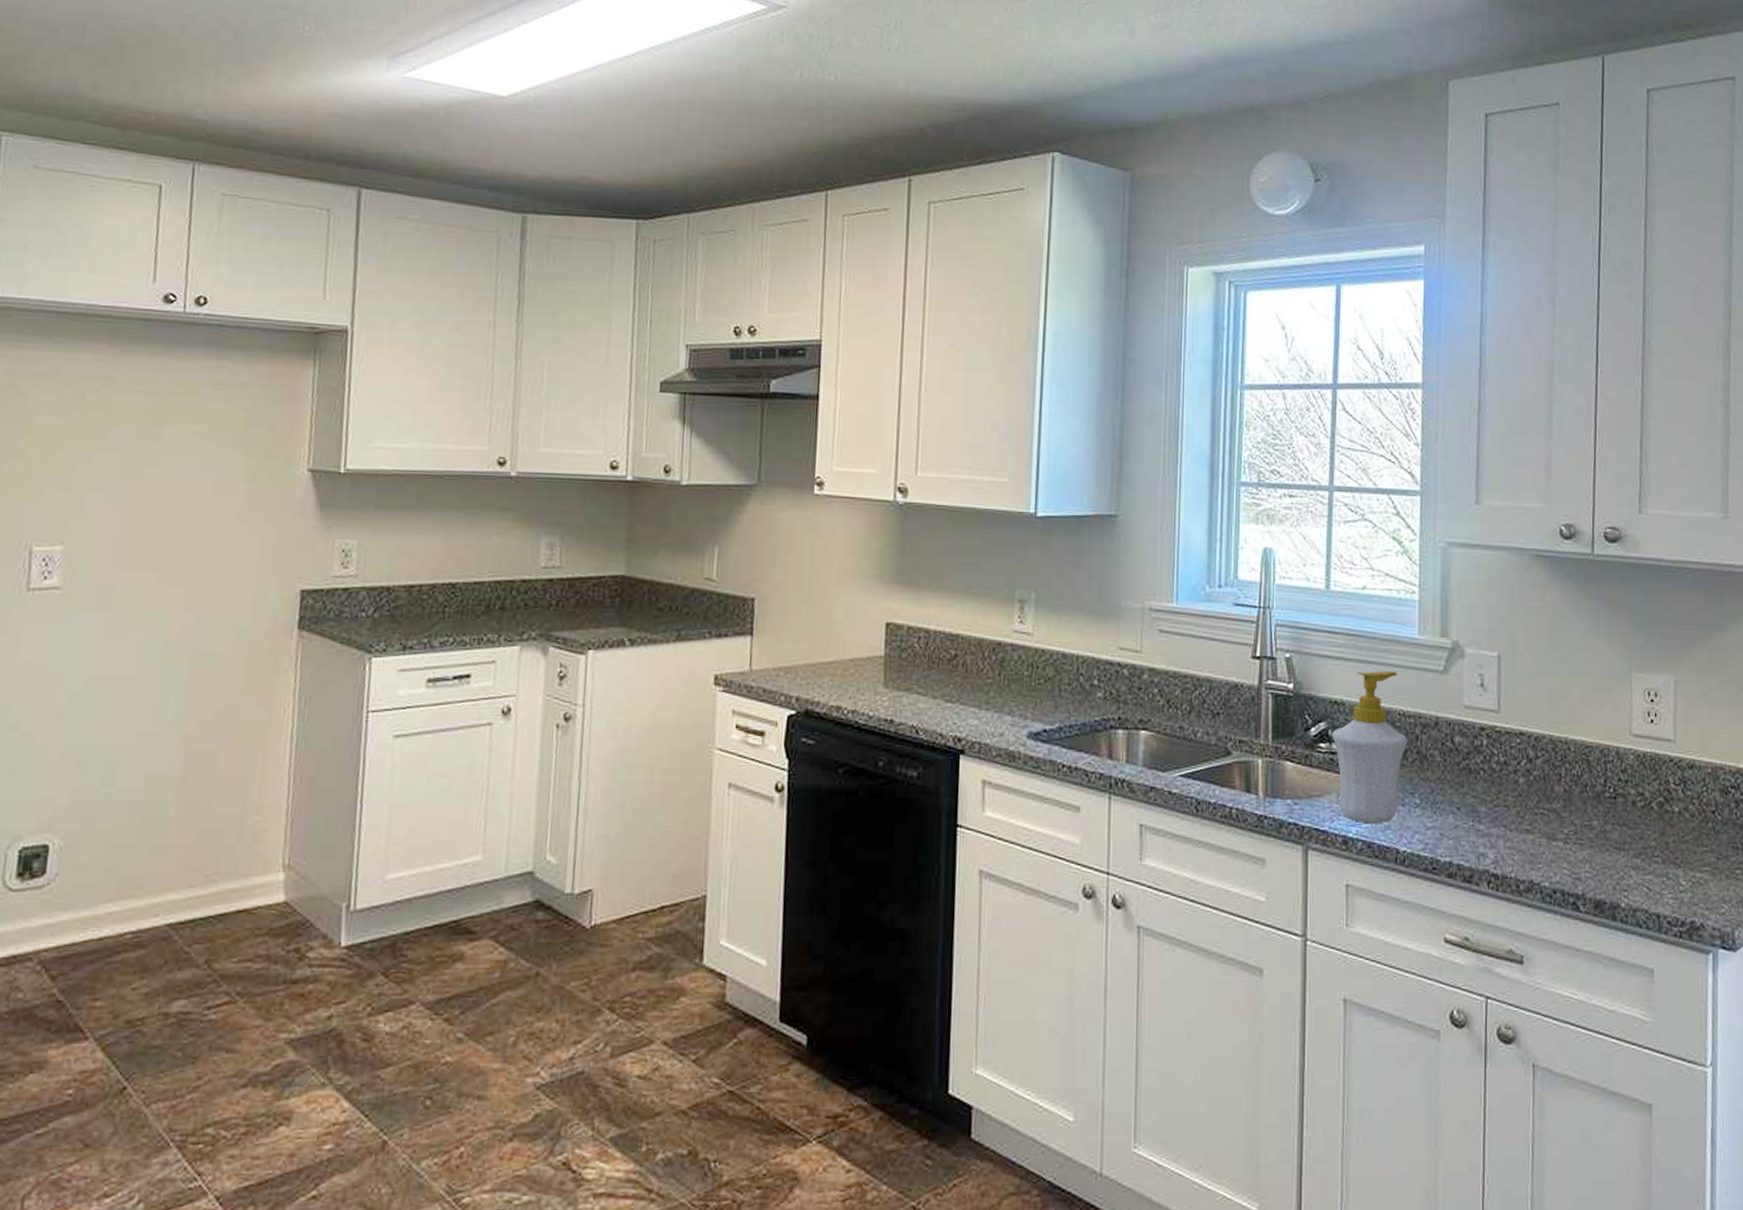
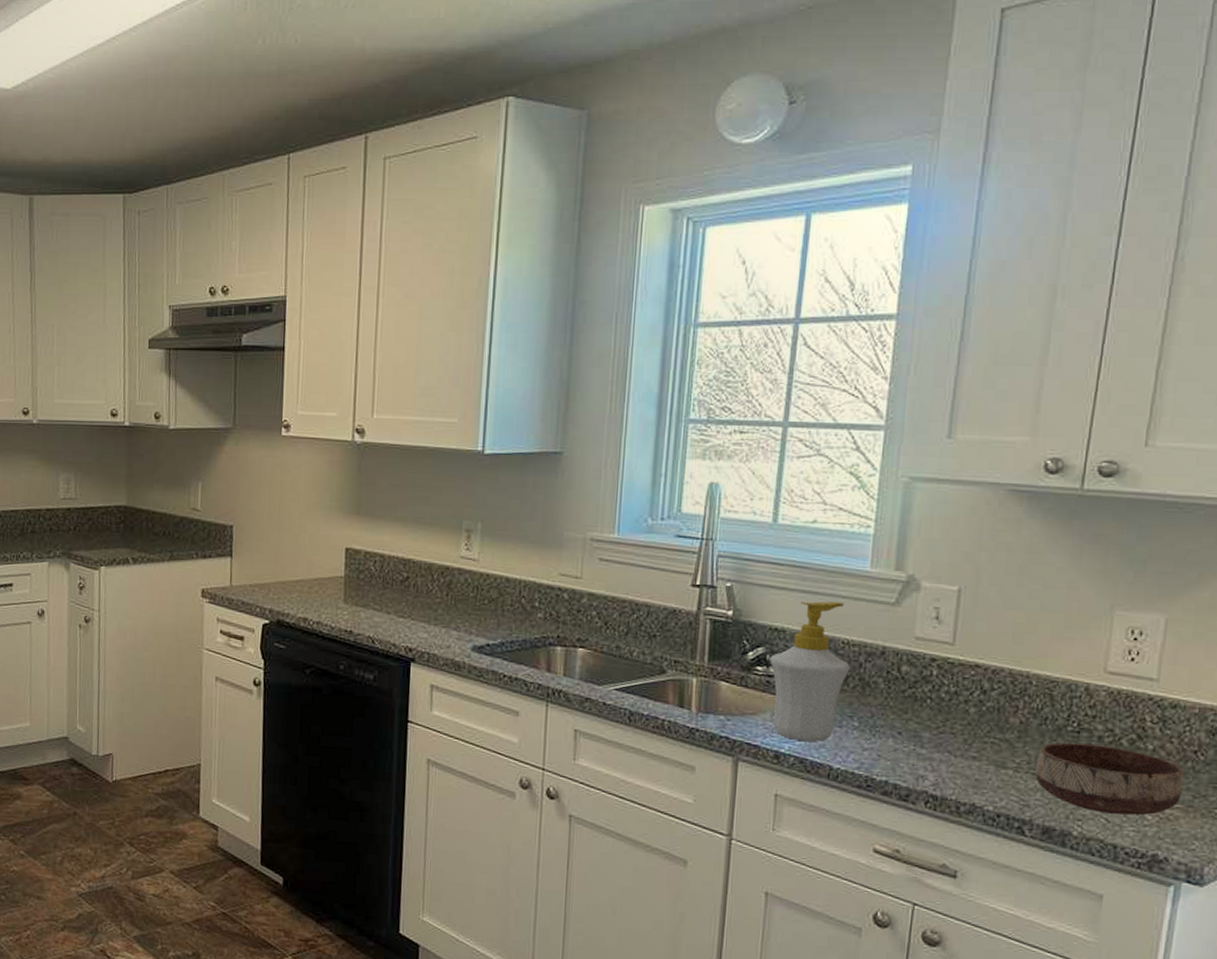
bowl: none [1582,810,1708,881] -> present [1035,742,1184,816]

